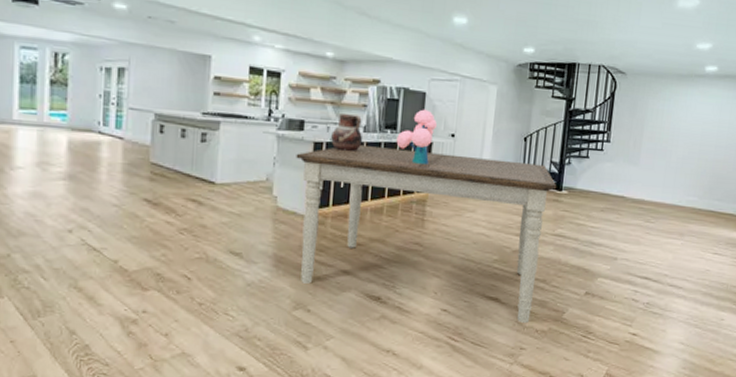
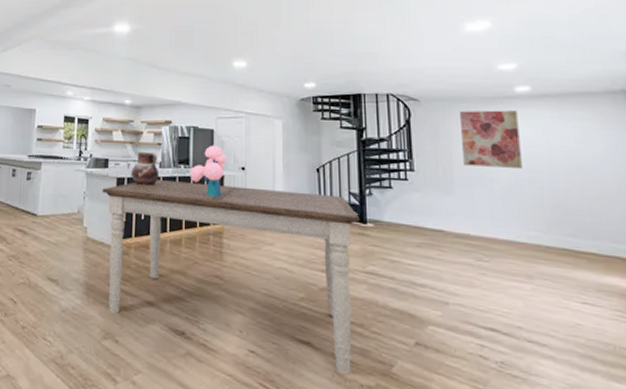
wall art: none [651,86,703,142] -> present [460,110,522,168]

